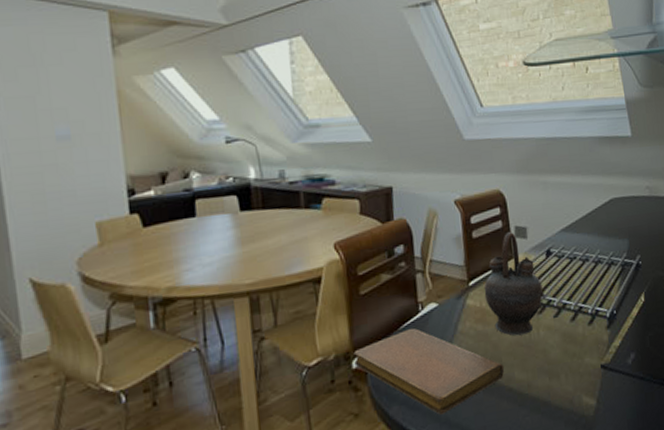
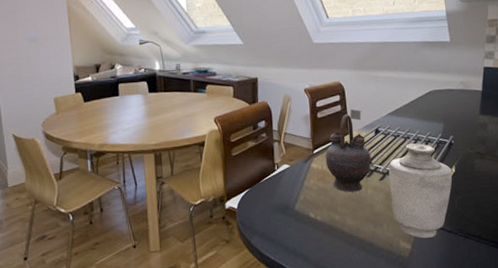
notebook: present [353,328,505,415] -> none [226,182,339,246]
vase: none [564,266,642,390] -> present [388,143,453,239]

